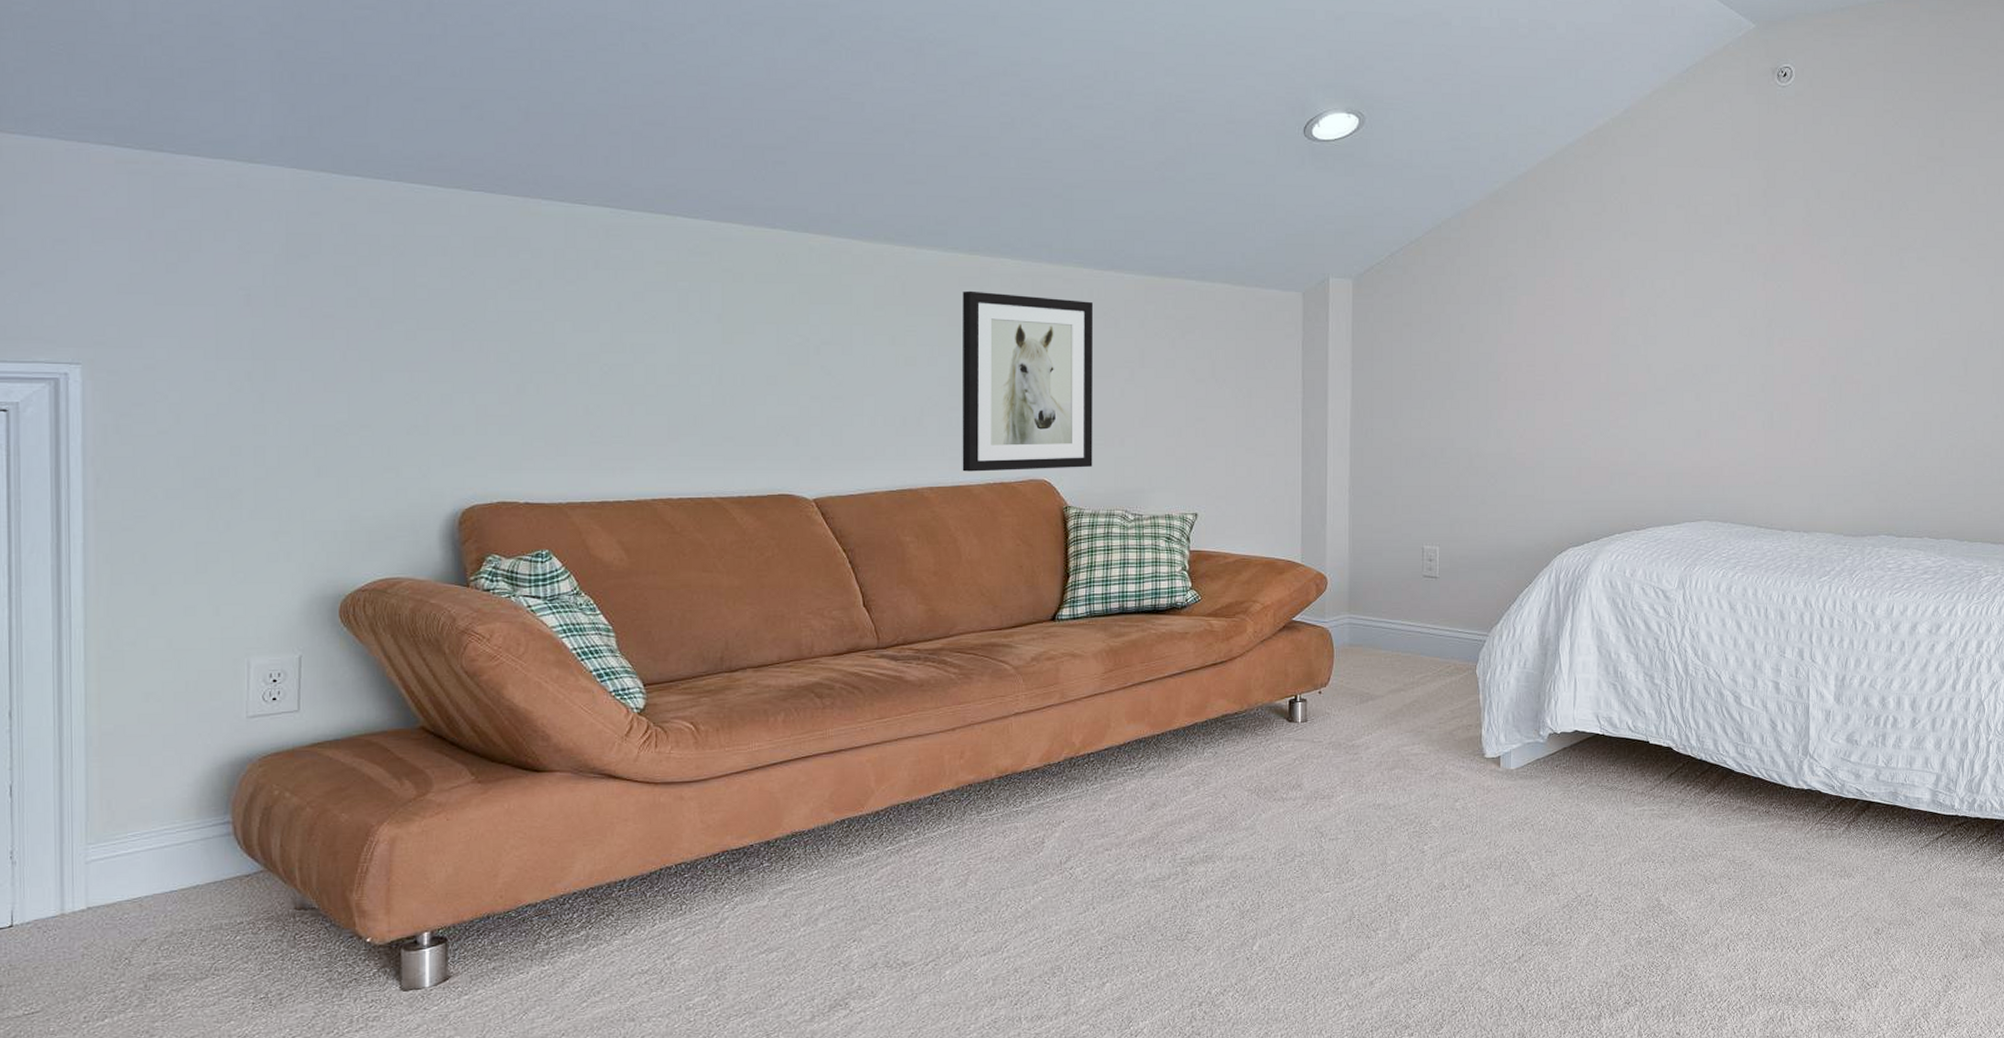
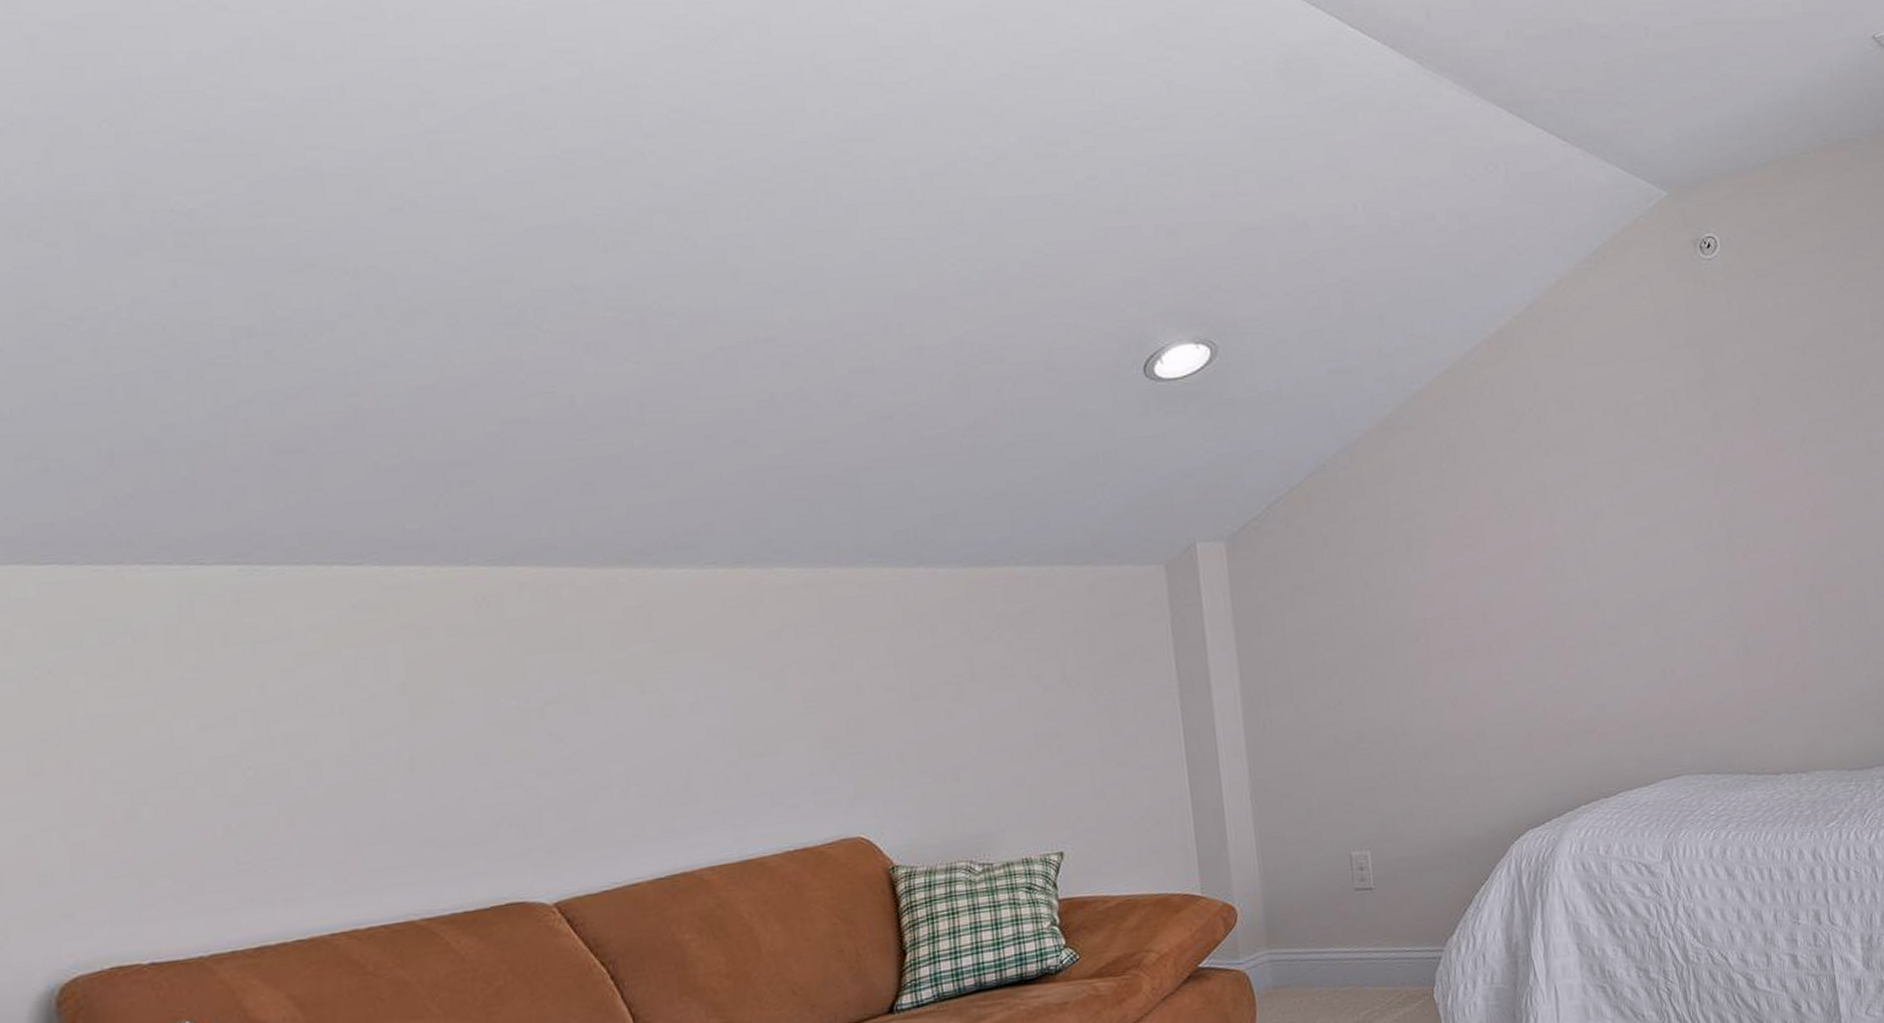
wall art: present [962,290,1094,472] -> none [728,607,922,841]

